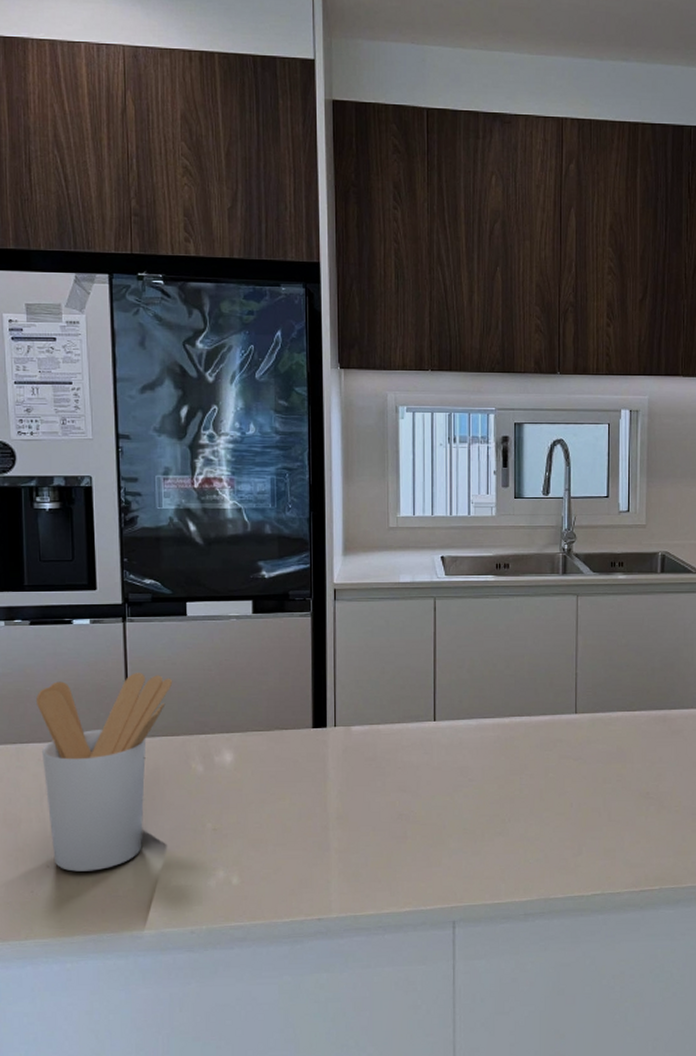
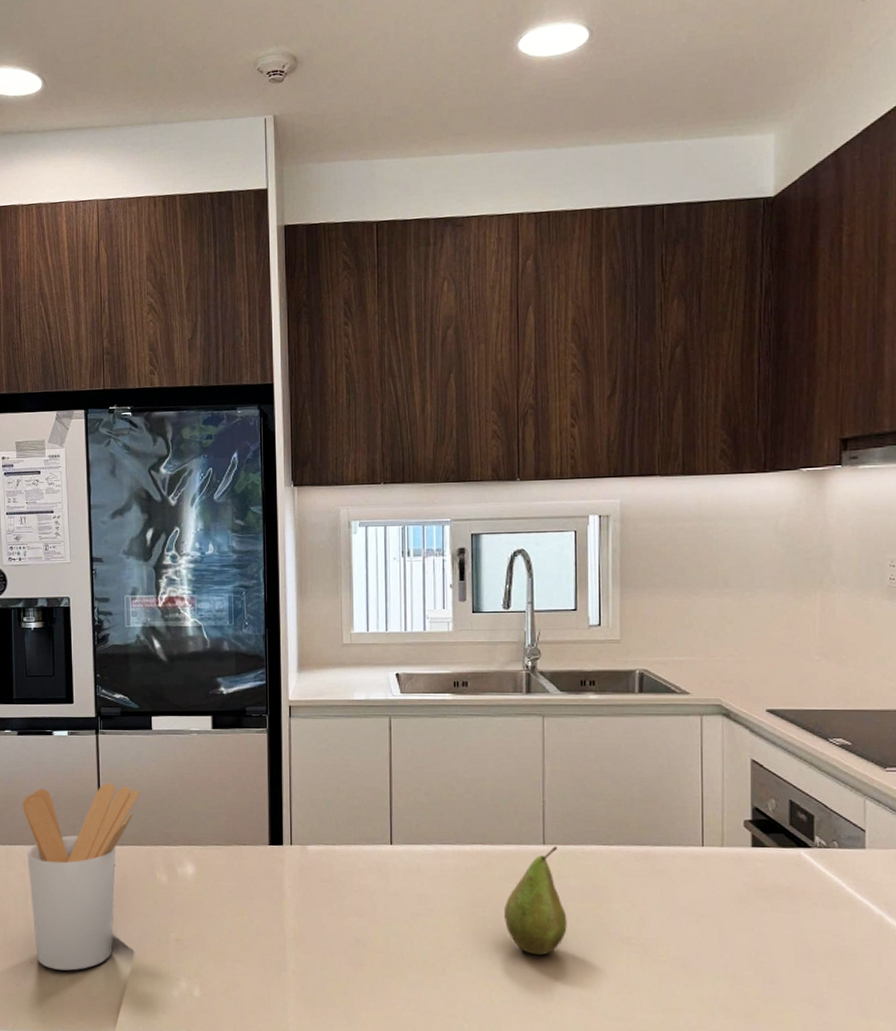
fruit: none [540,715,595,815] -> present [505,846,567,956]

